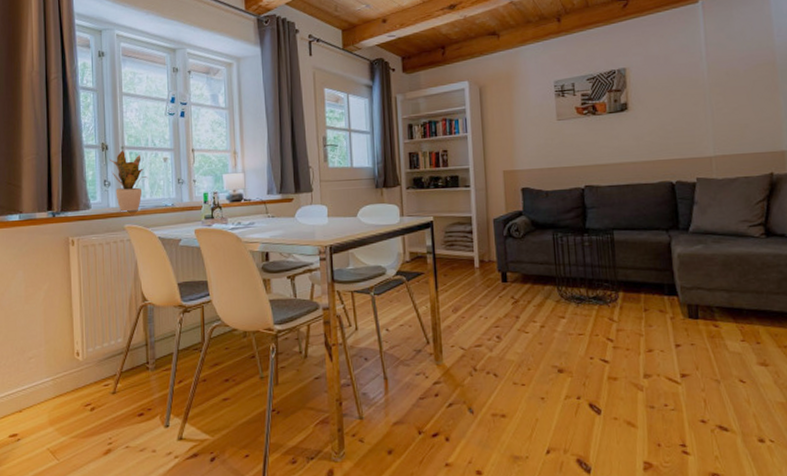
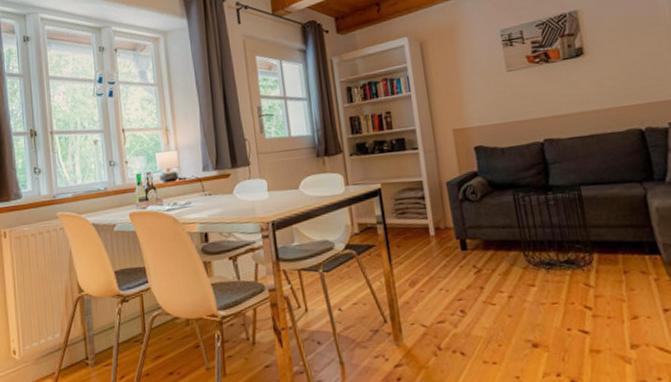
potted plant: present [109,150,148,212] -> none [38,135,79,199]

